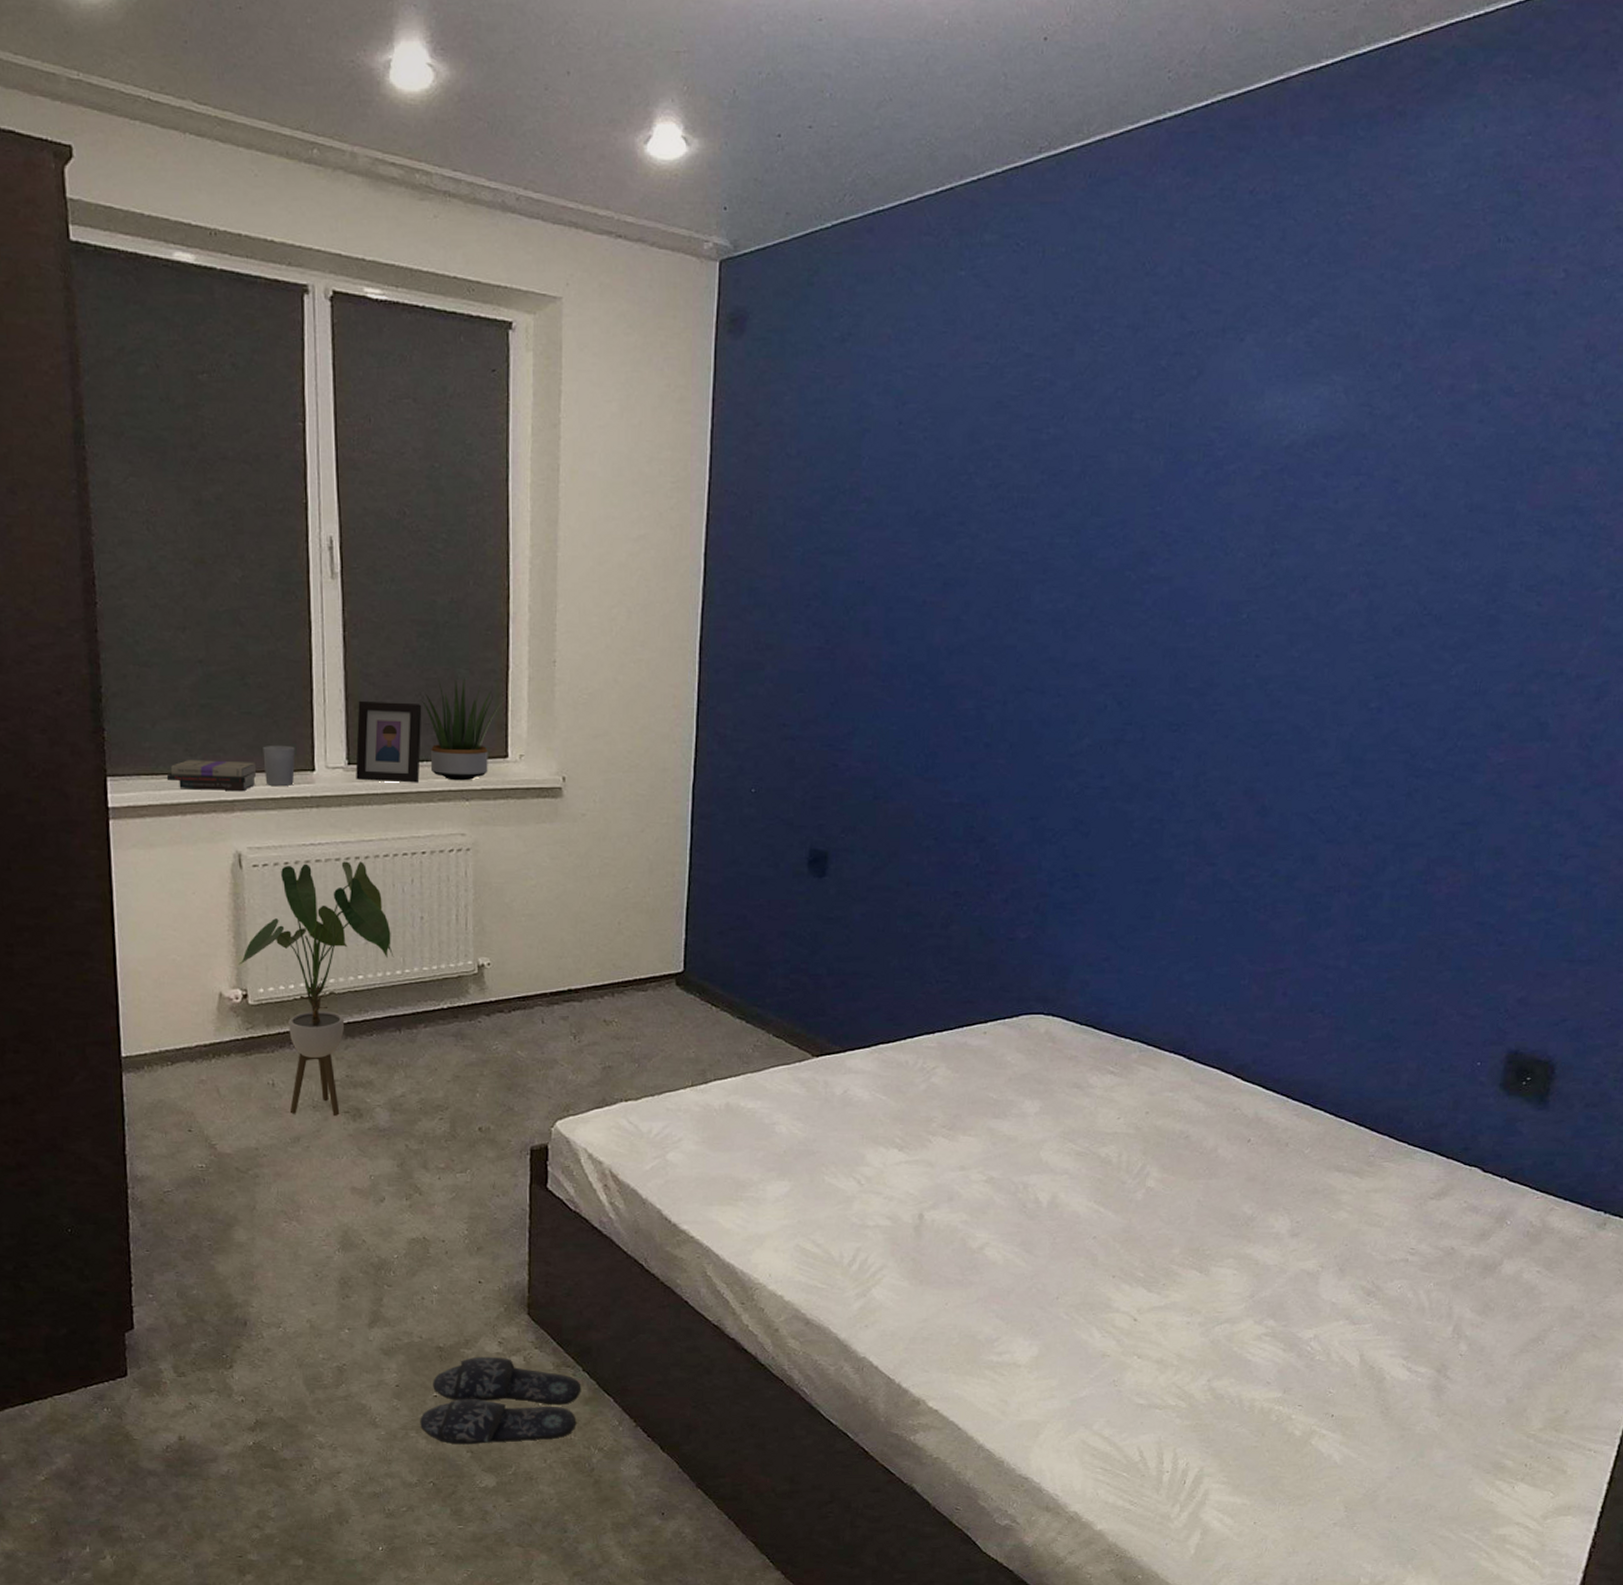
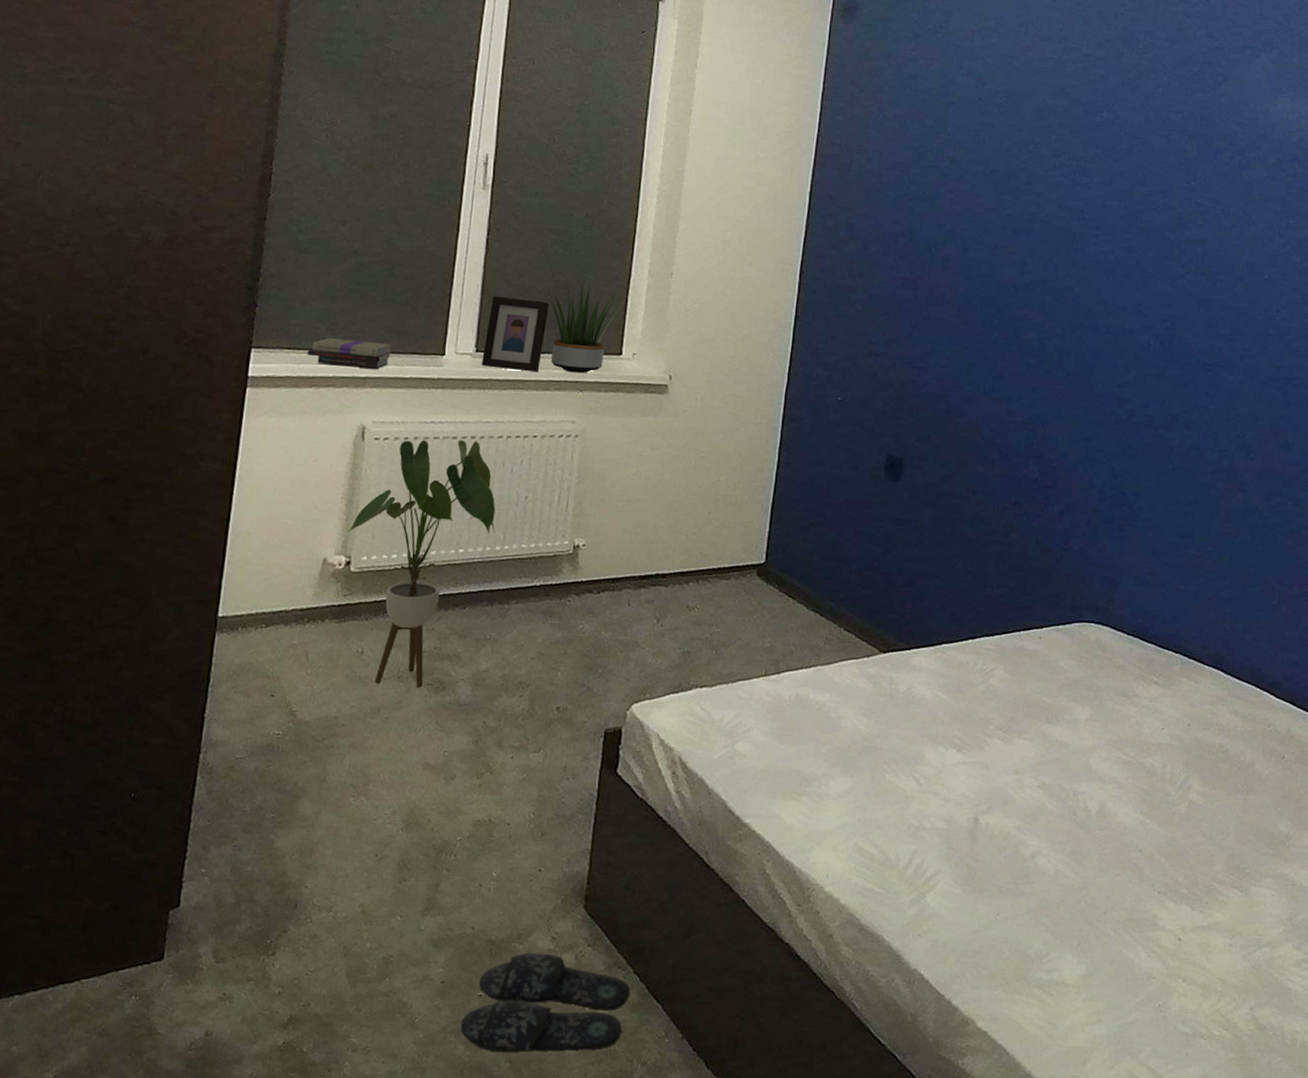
candle holder: present [263,745,295,787] -> none [398,330,430,368]

